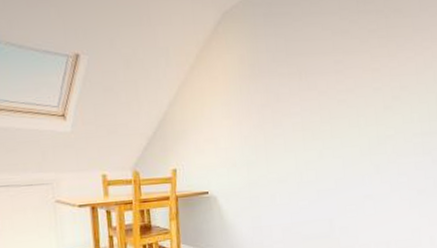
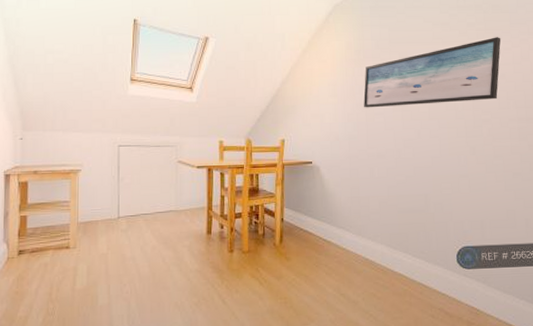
wall art: none [260,45,404,129] -> present [363,37,501,108]

